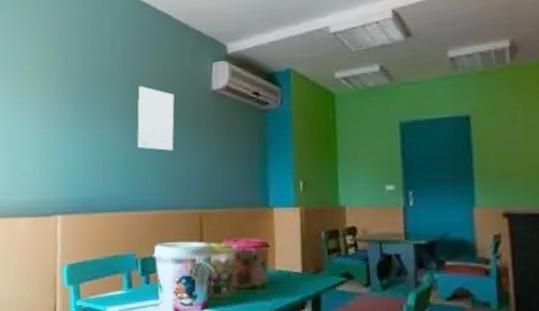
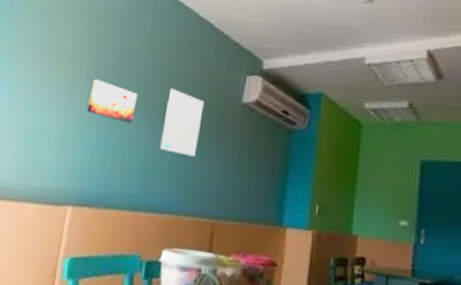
wall art: none [61,88,108,127] -> present [87,79,138,123]

